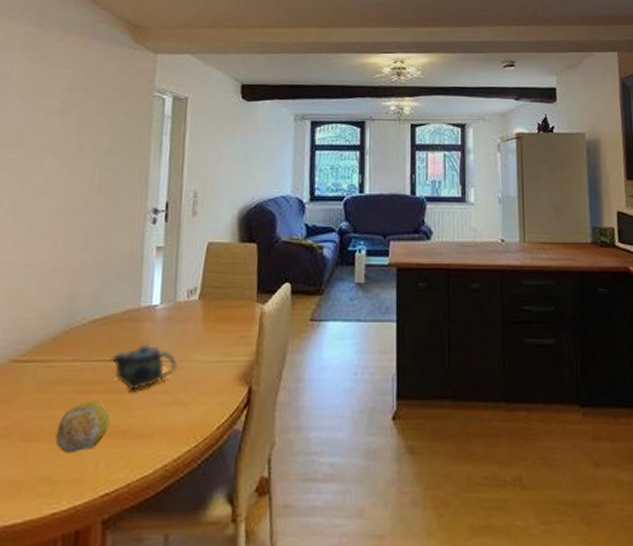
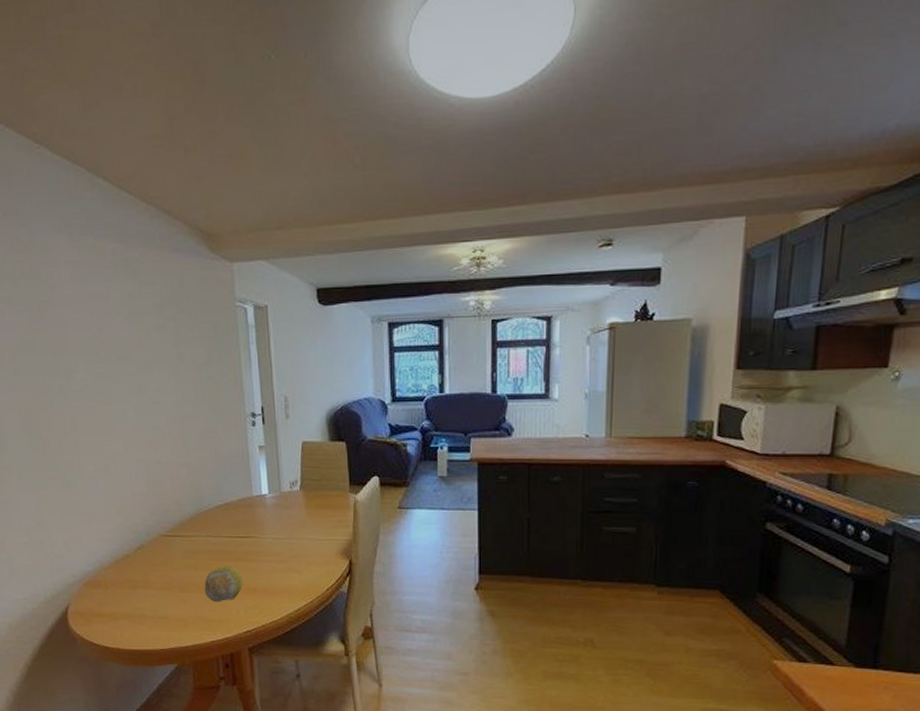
teapot: present [110,344,177,391] -> none [236,525,289,560]

